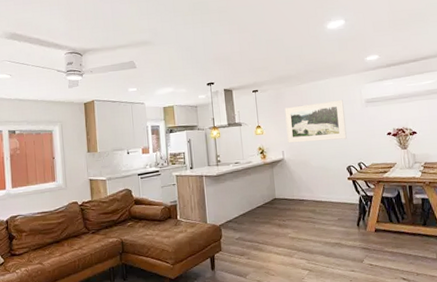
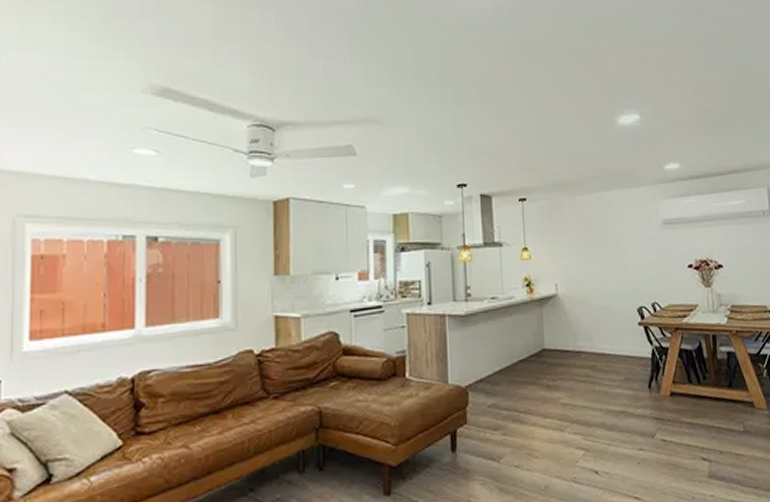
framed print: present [284,99,347,144] -> none [560,218,639,274]

